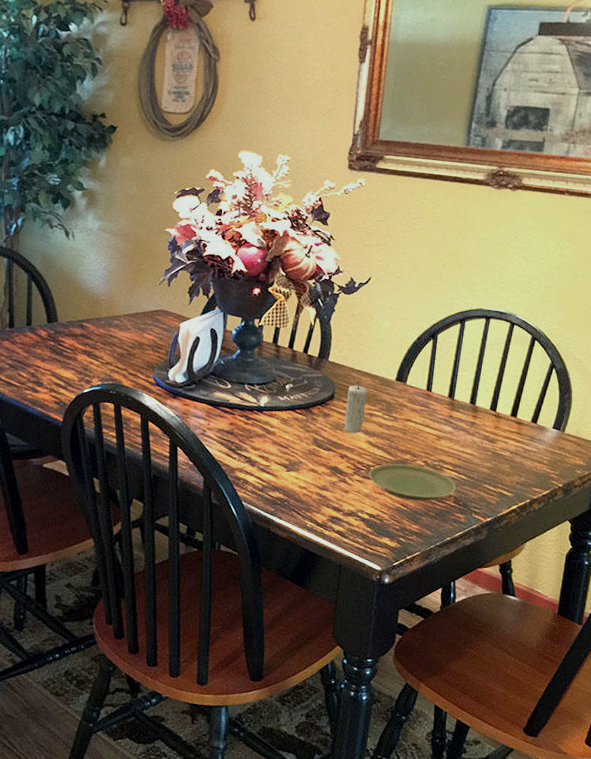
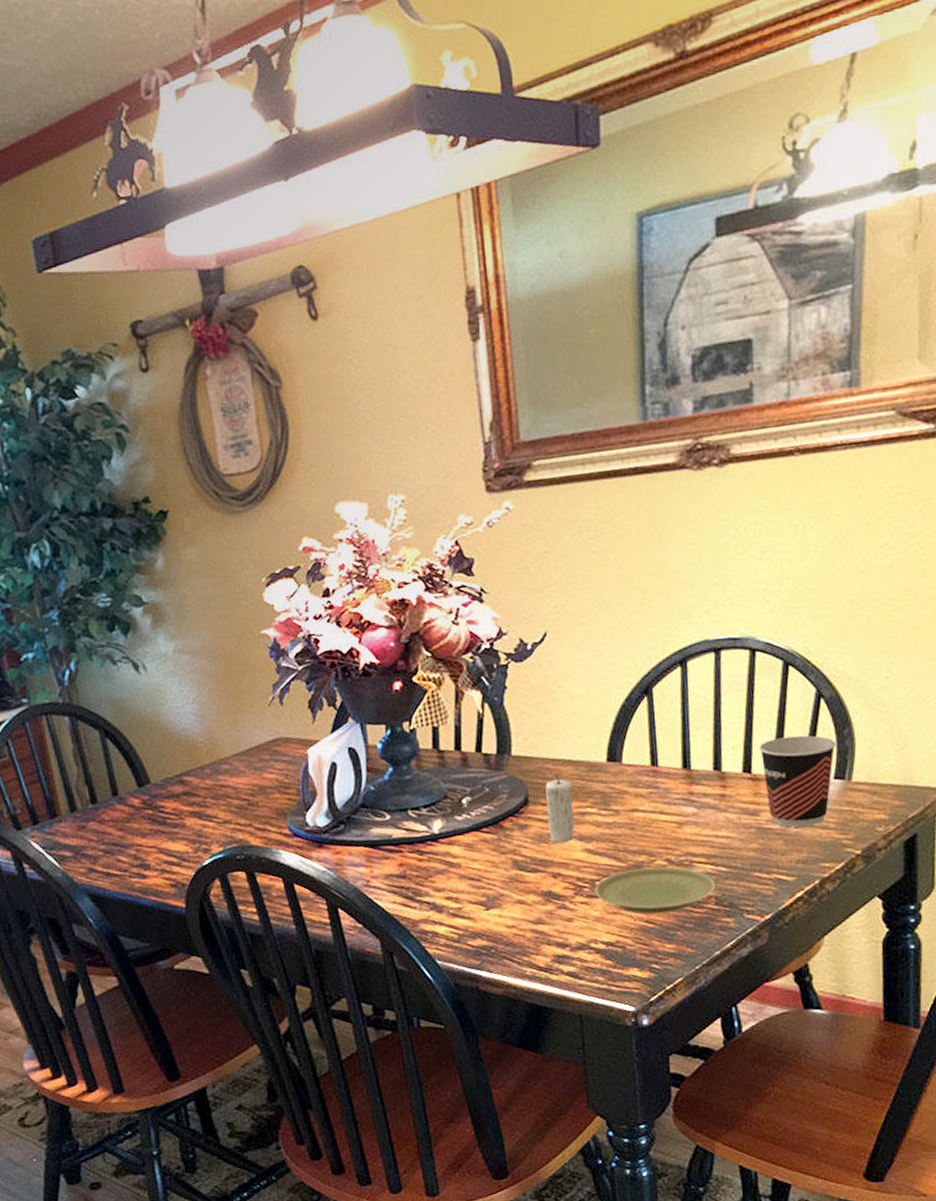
cup: none [503,390,558,459] -> present [758,735,836,827]

